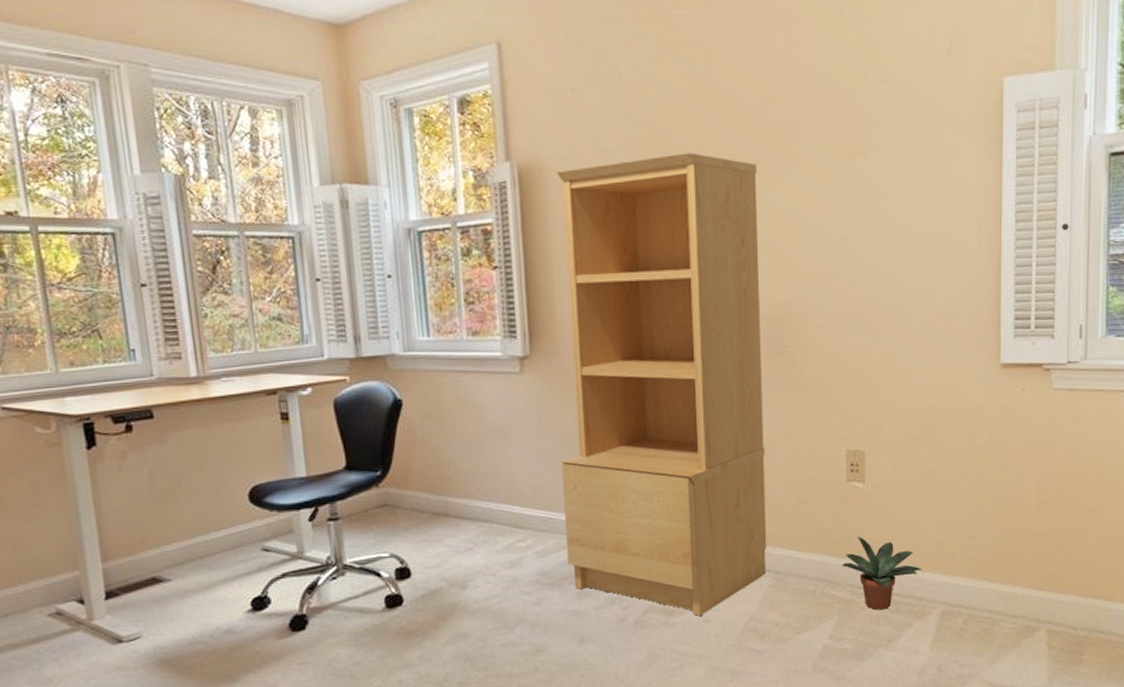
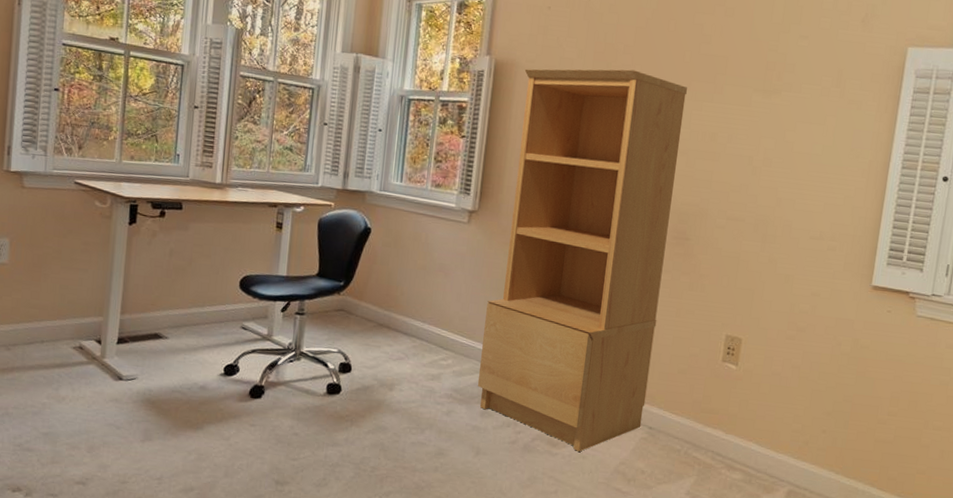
potted plant: present [842,536,923,610] -> none [707,410,777,479]

